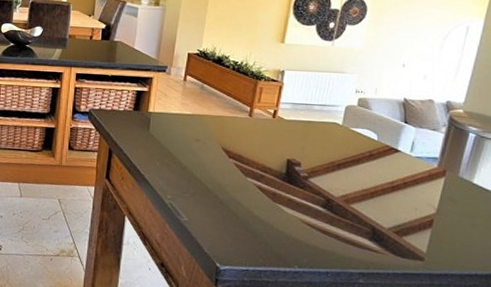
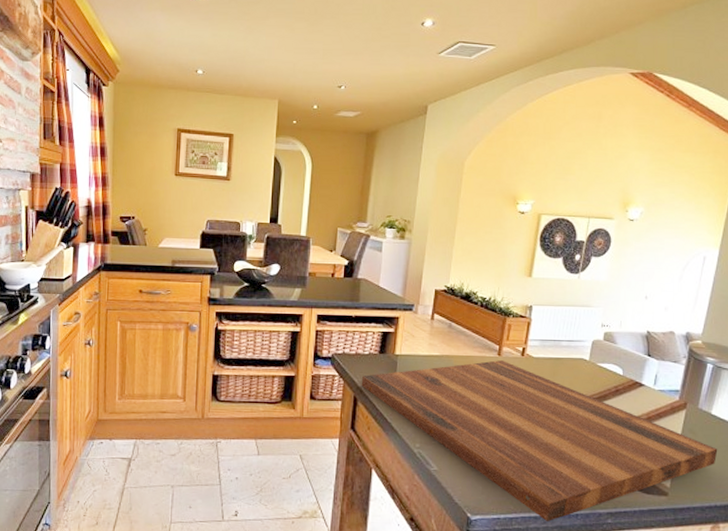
cutting board: none [116,121,480,277] -> present [361,360,718,521]

